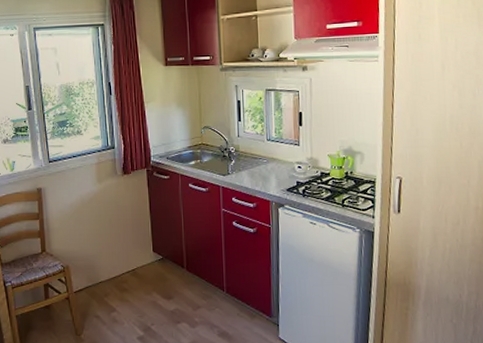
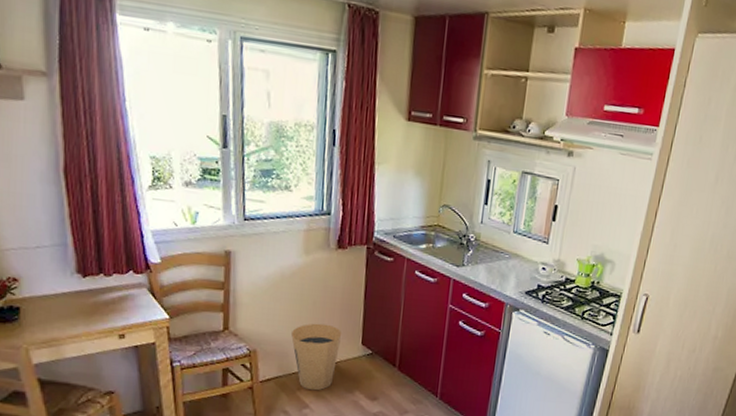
trash can: none [95,238,136,296] -> present [291,323,342,391]

